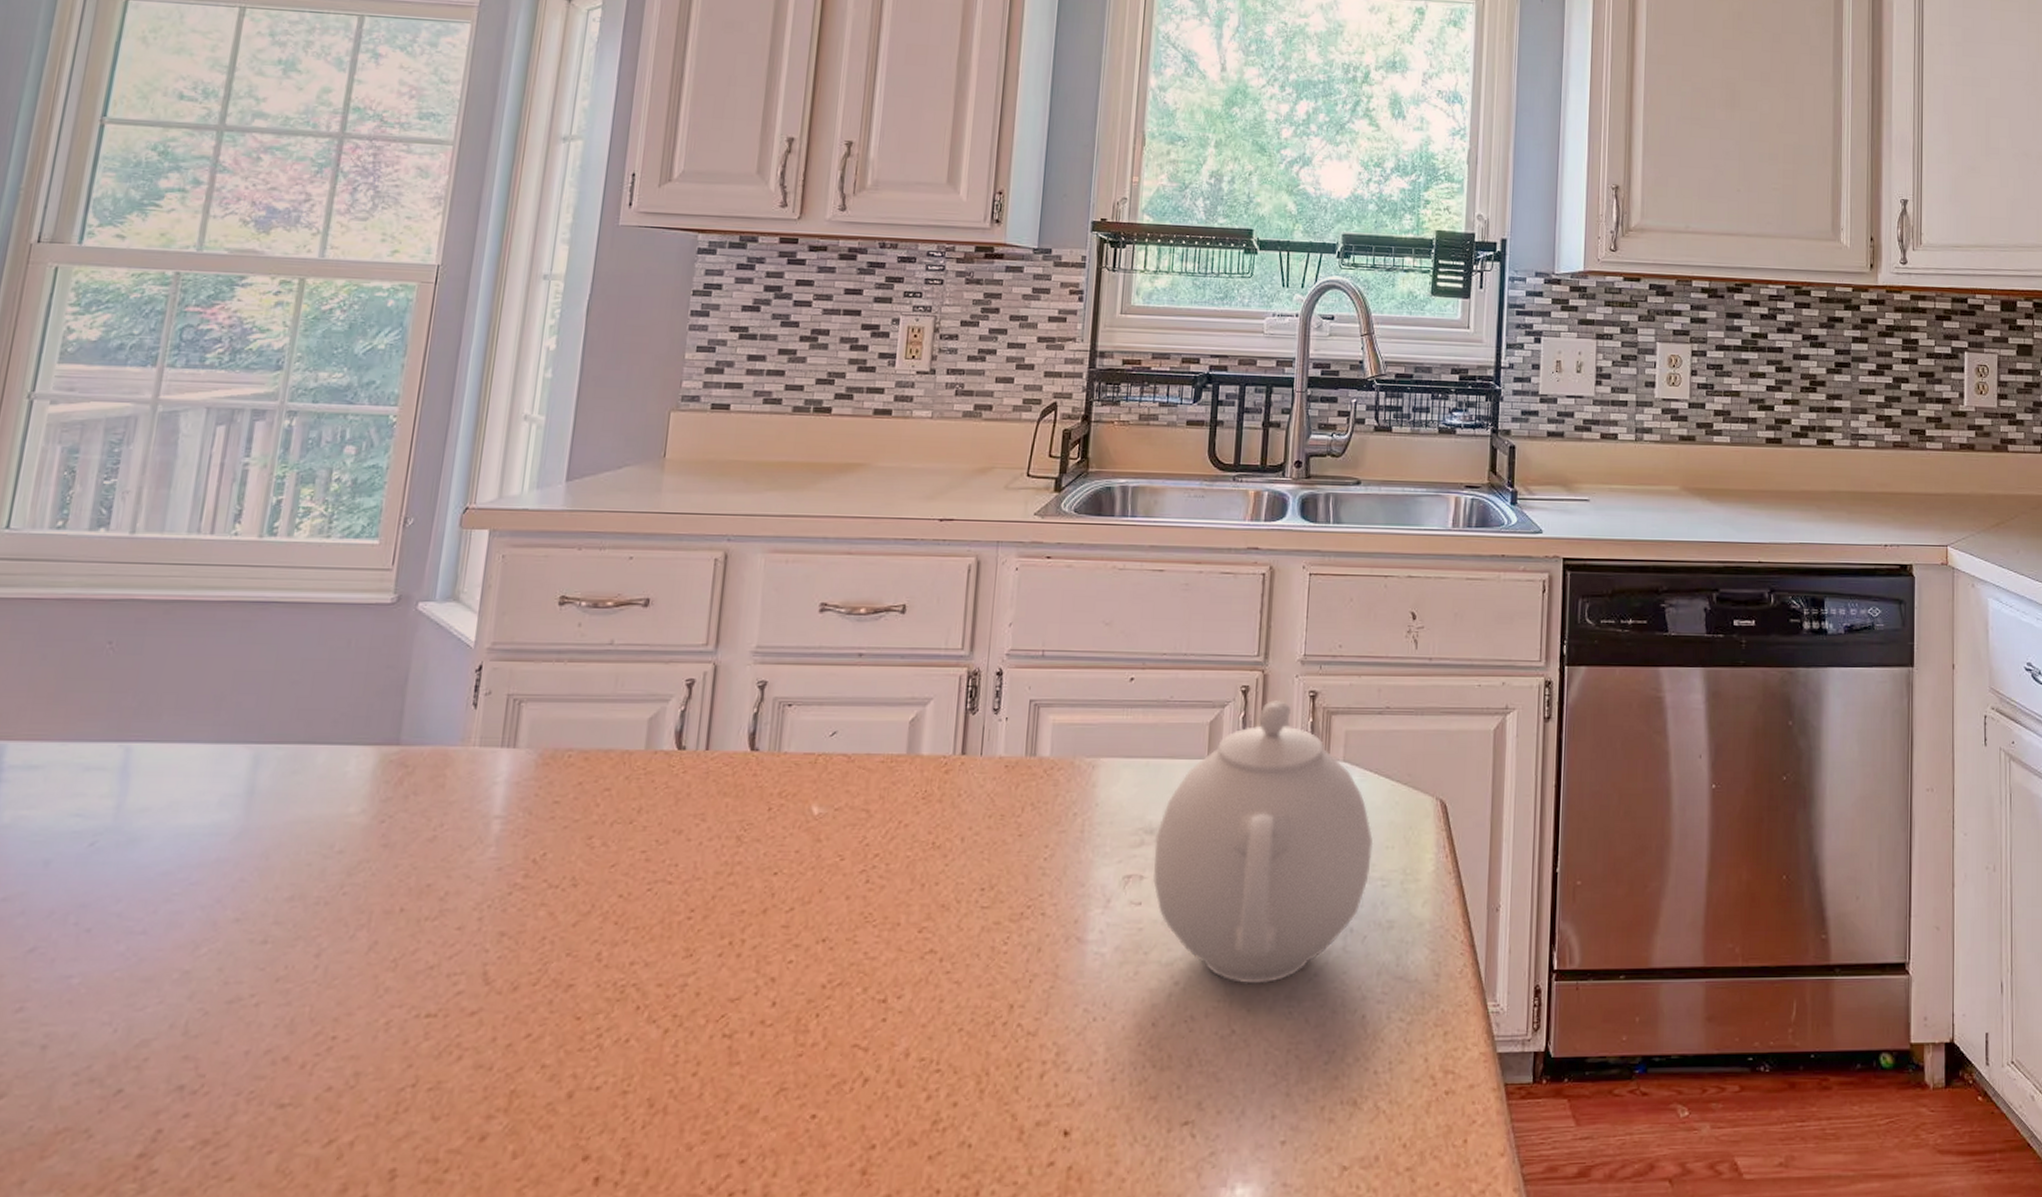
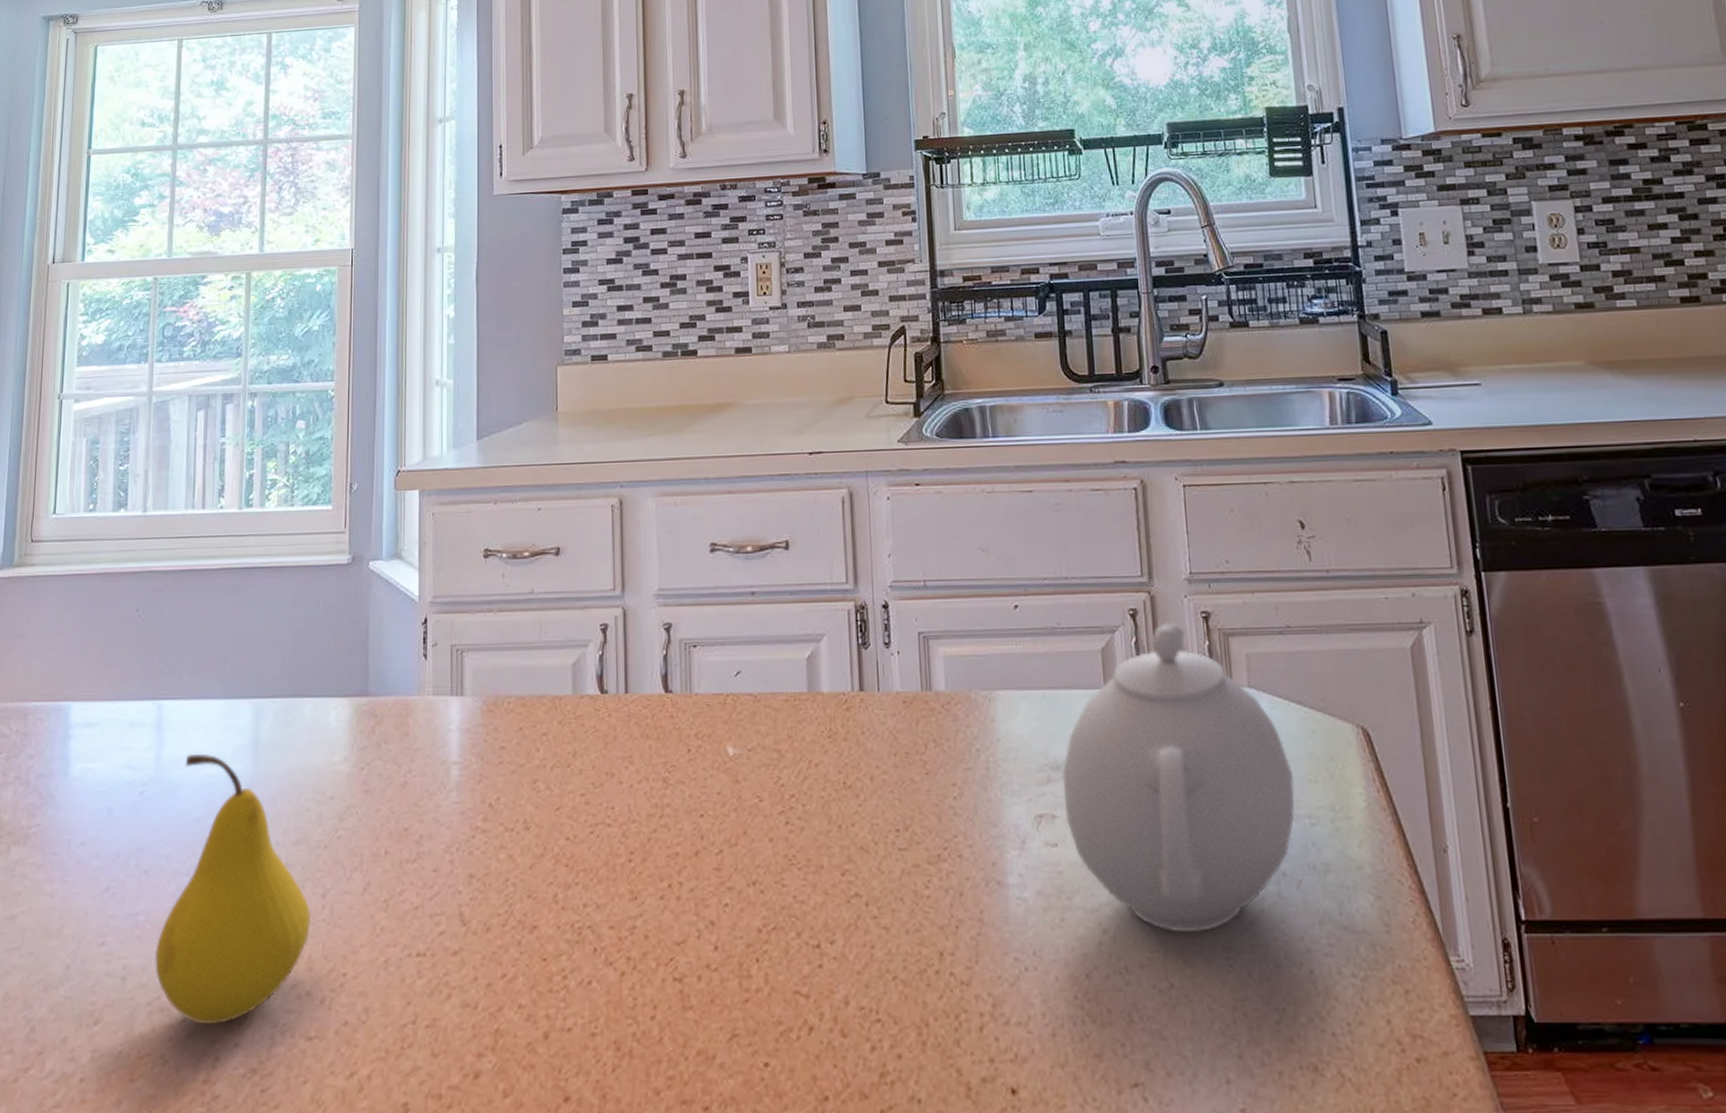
fruit: none [88,801,300,1095] -> present [154,753,312,1026]

